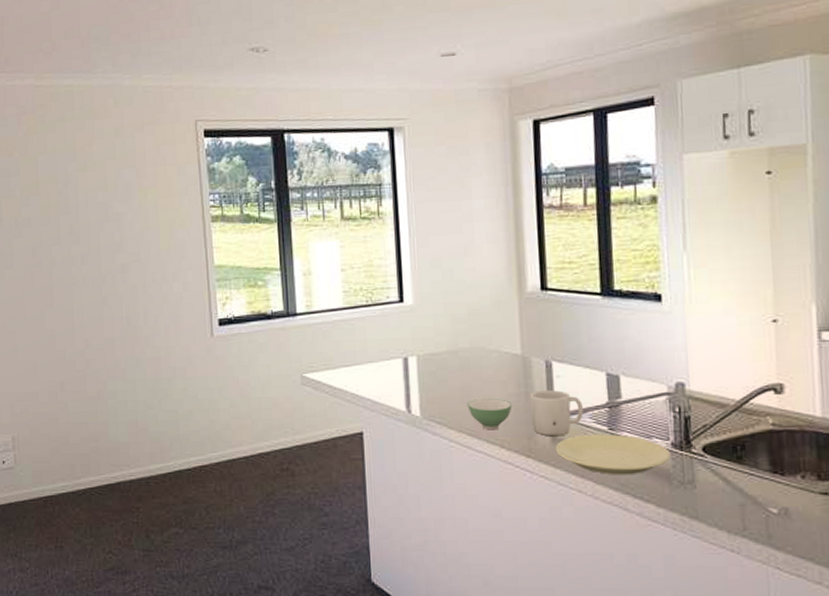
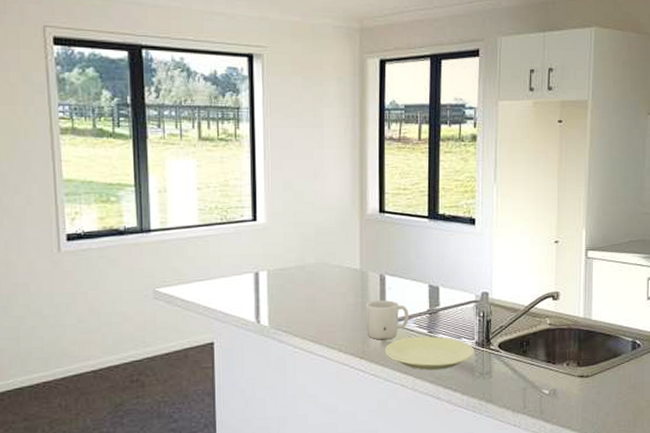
bowl: present [467,397,512,430] -> none [311,307,350,337]

